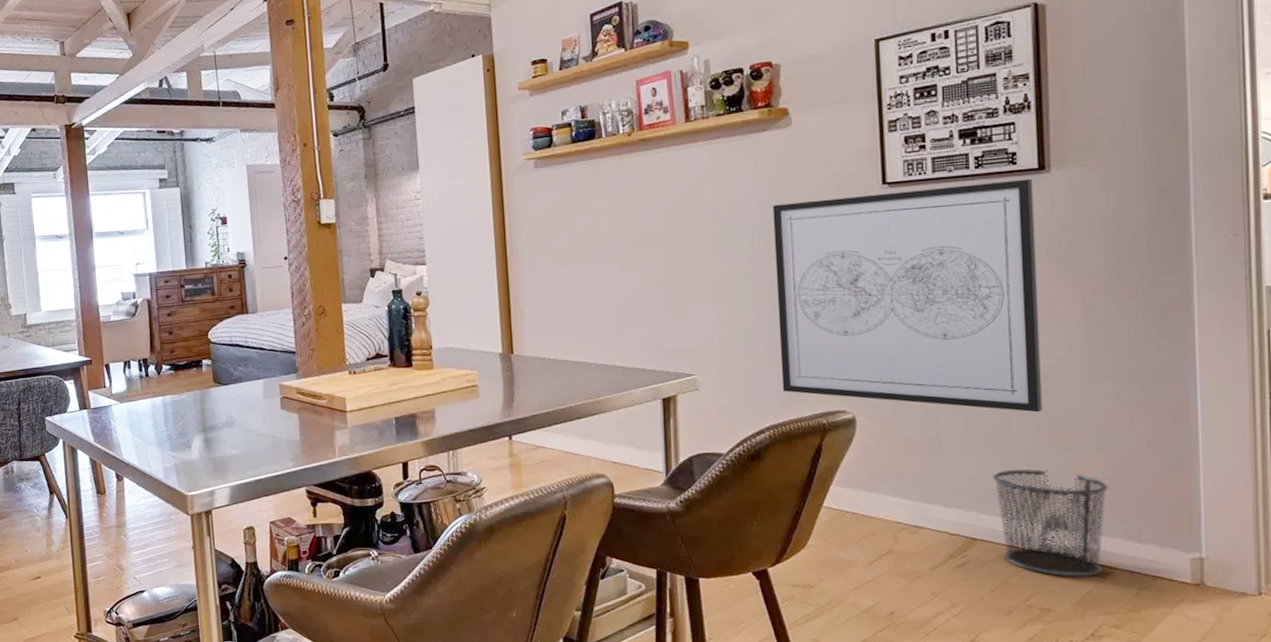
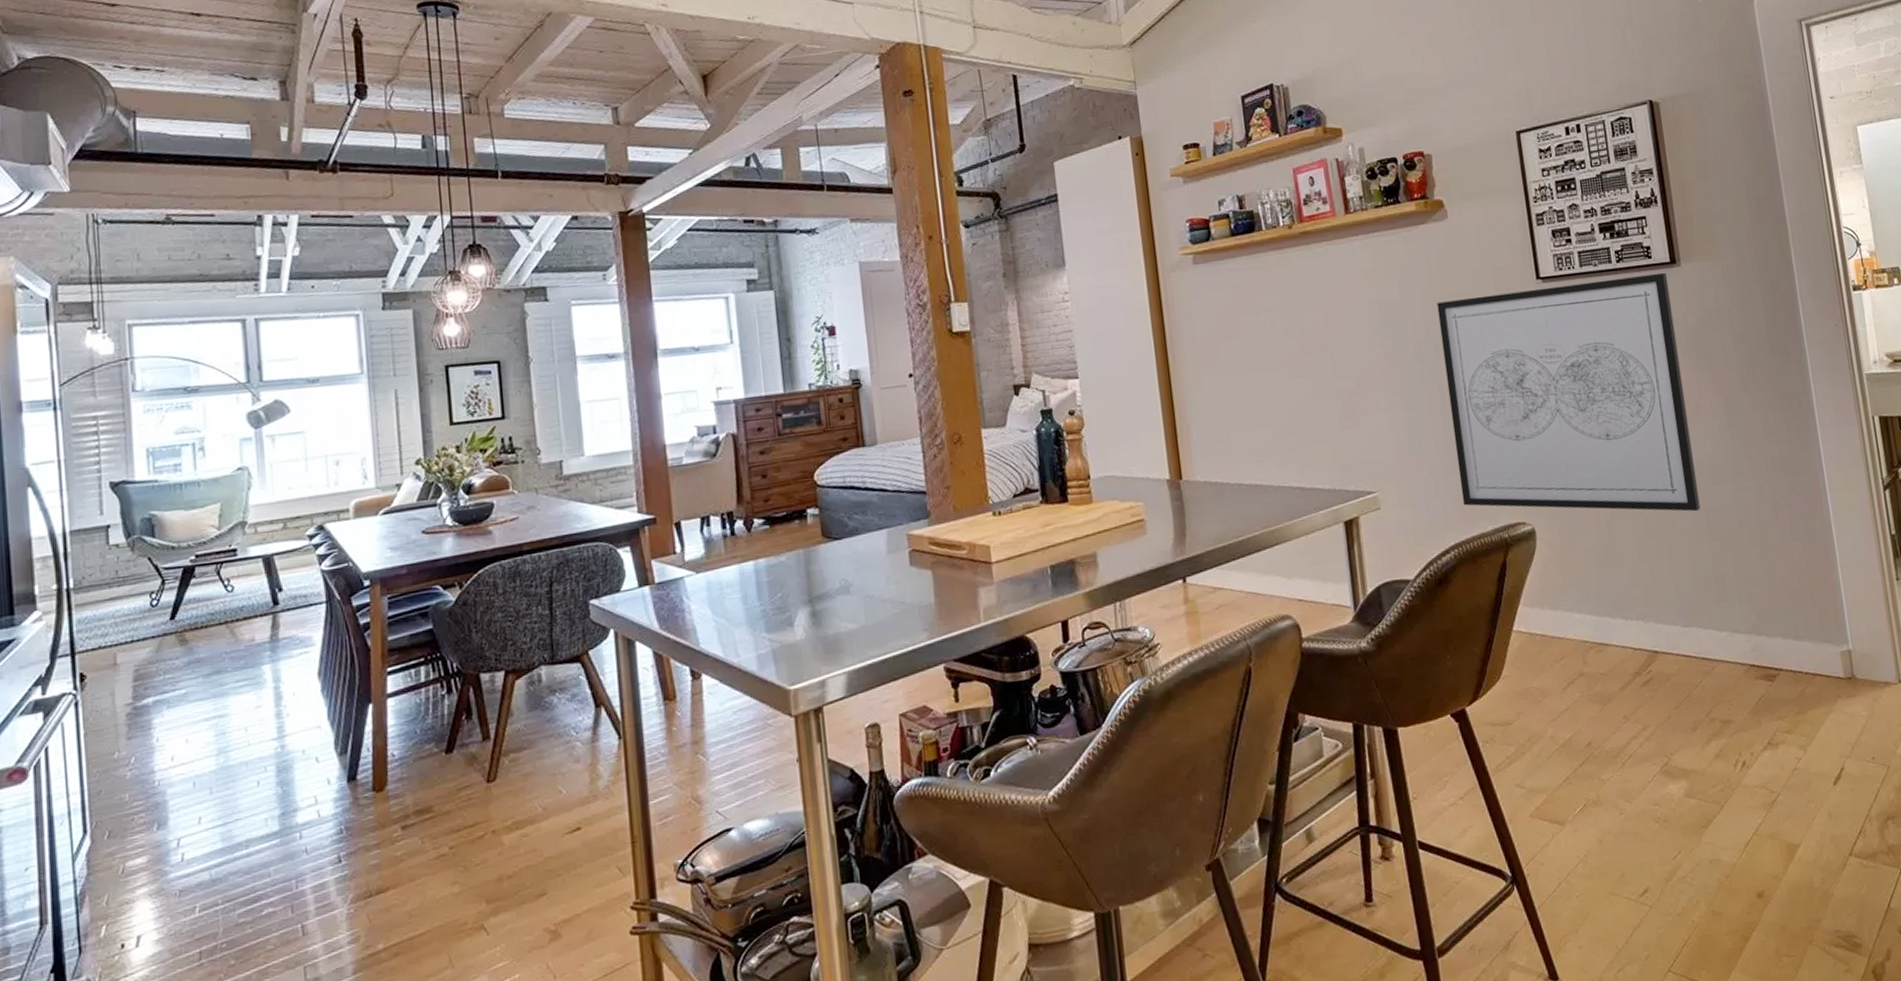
waste bin: present [993,469,1109,578] -> none [1665,571,1770,684]

